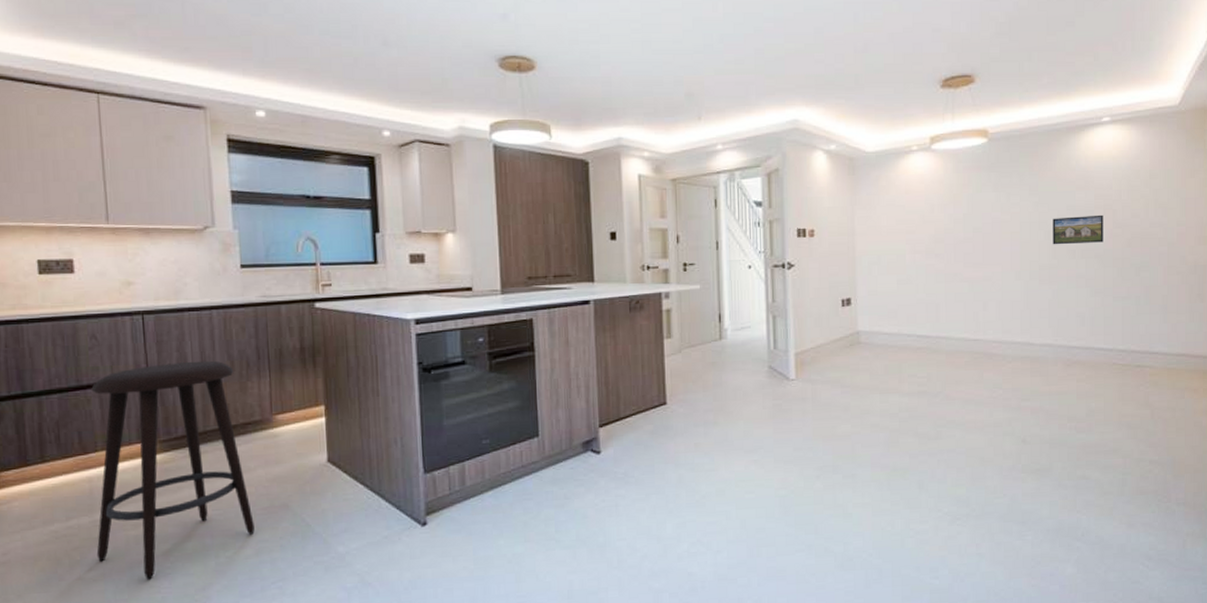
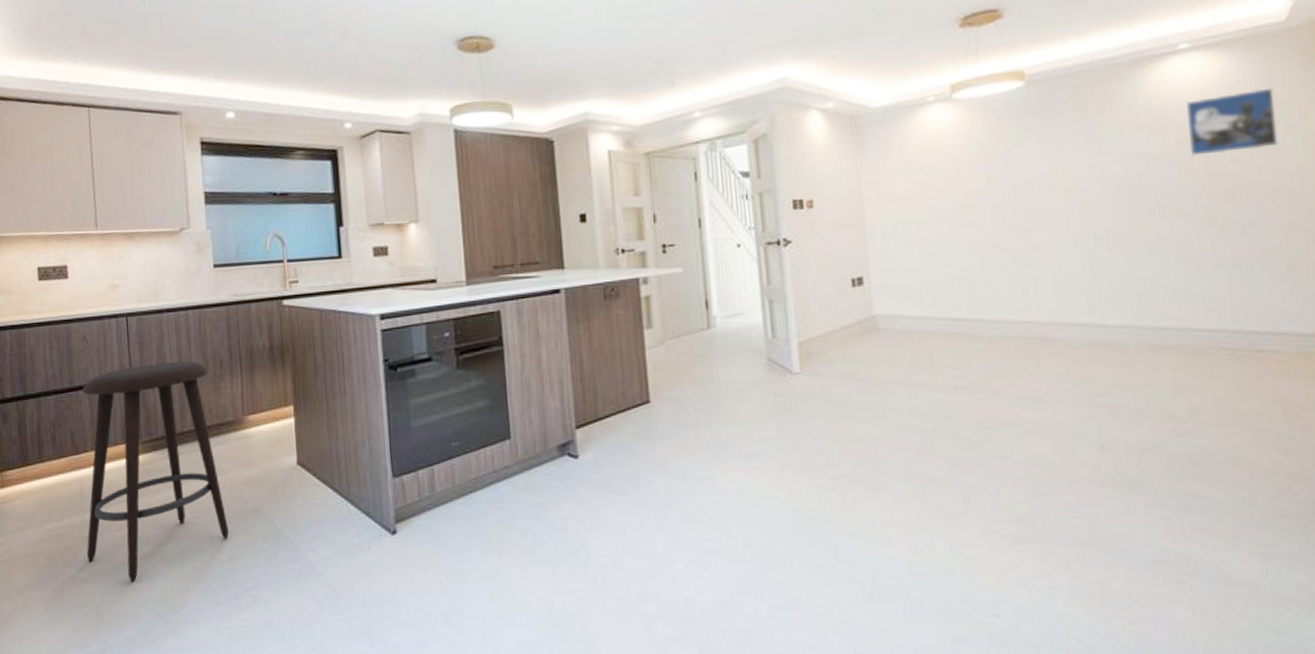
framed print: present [1052,214,1103,245] -> none [1120,162,1194,203]
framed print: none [1104,158,1165,209] -> present [1187,87,1278,156]

